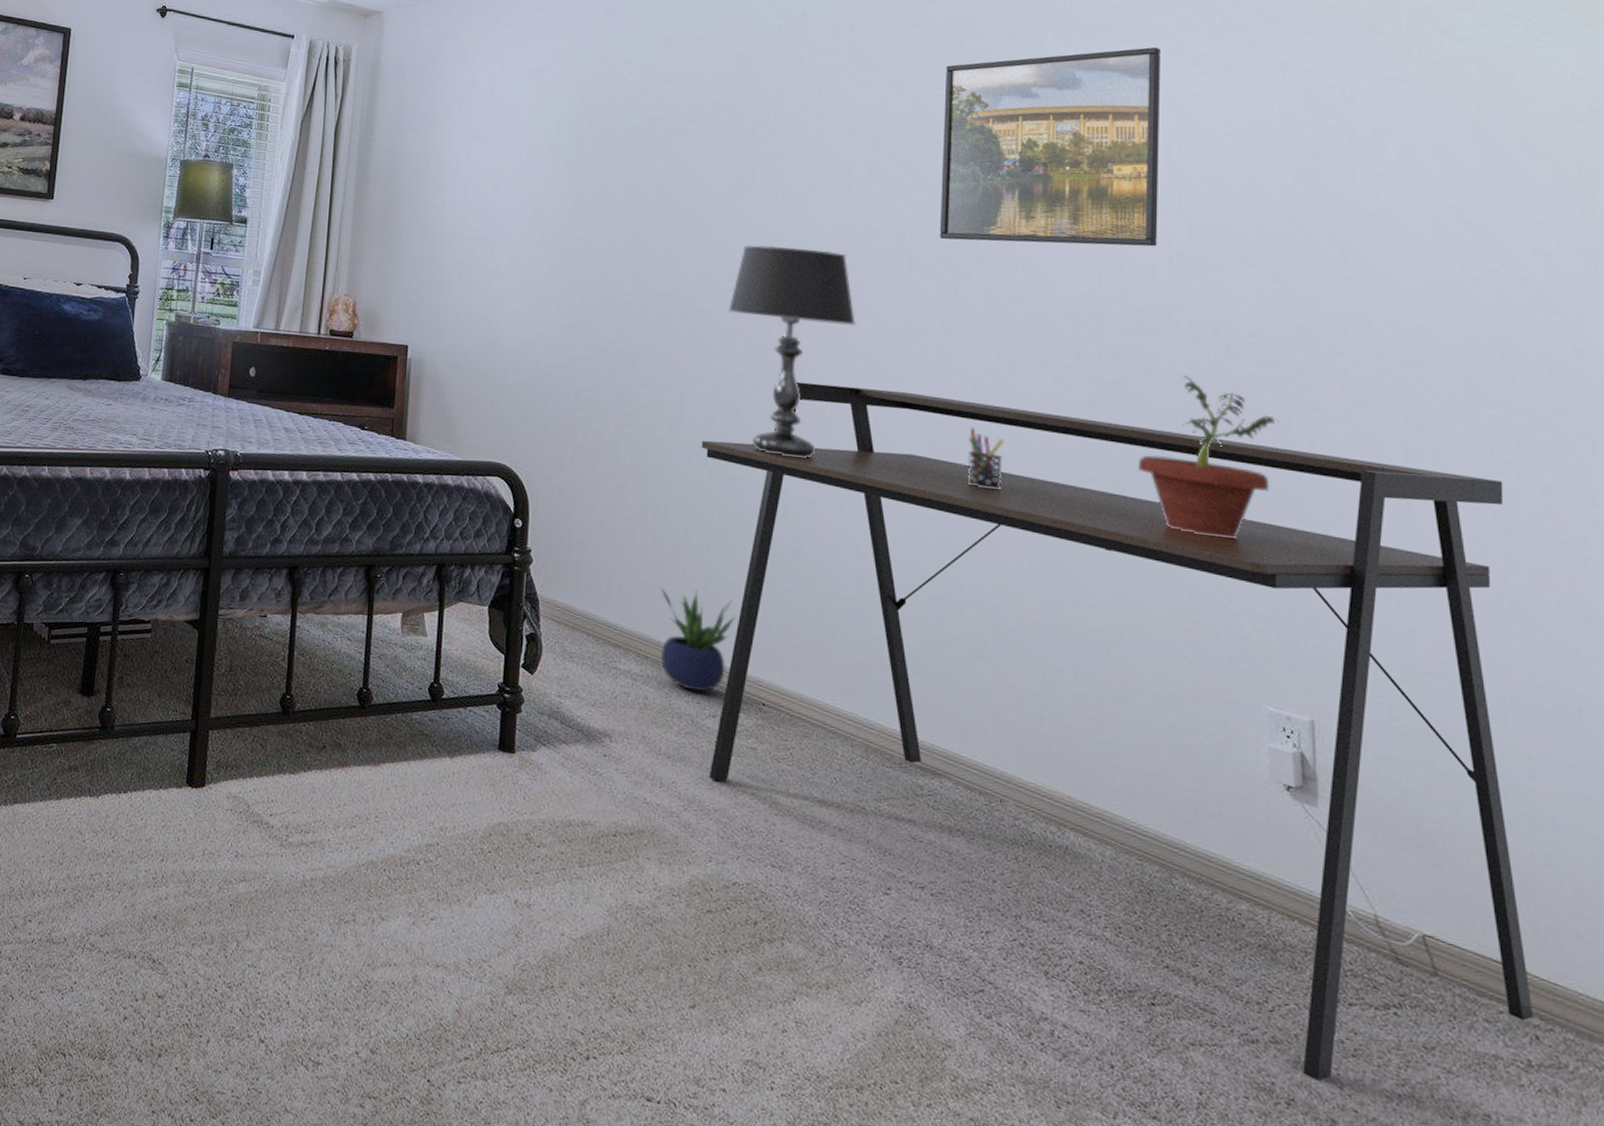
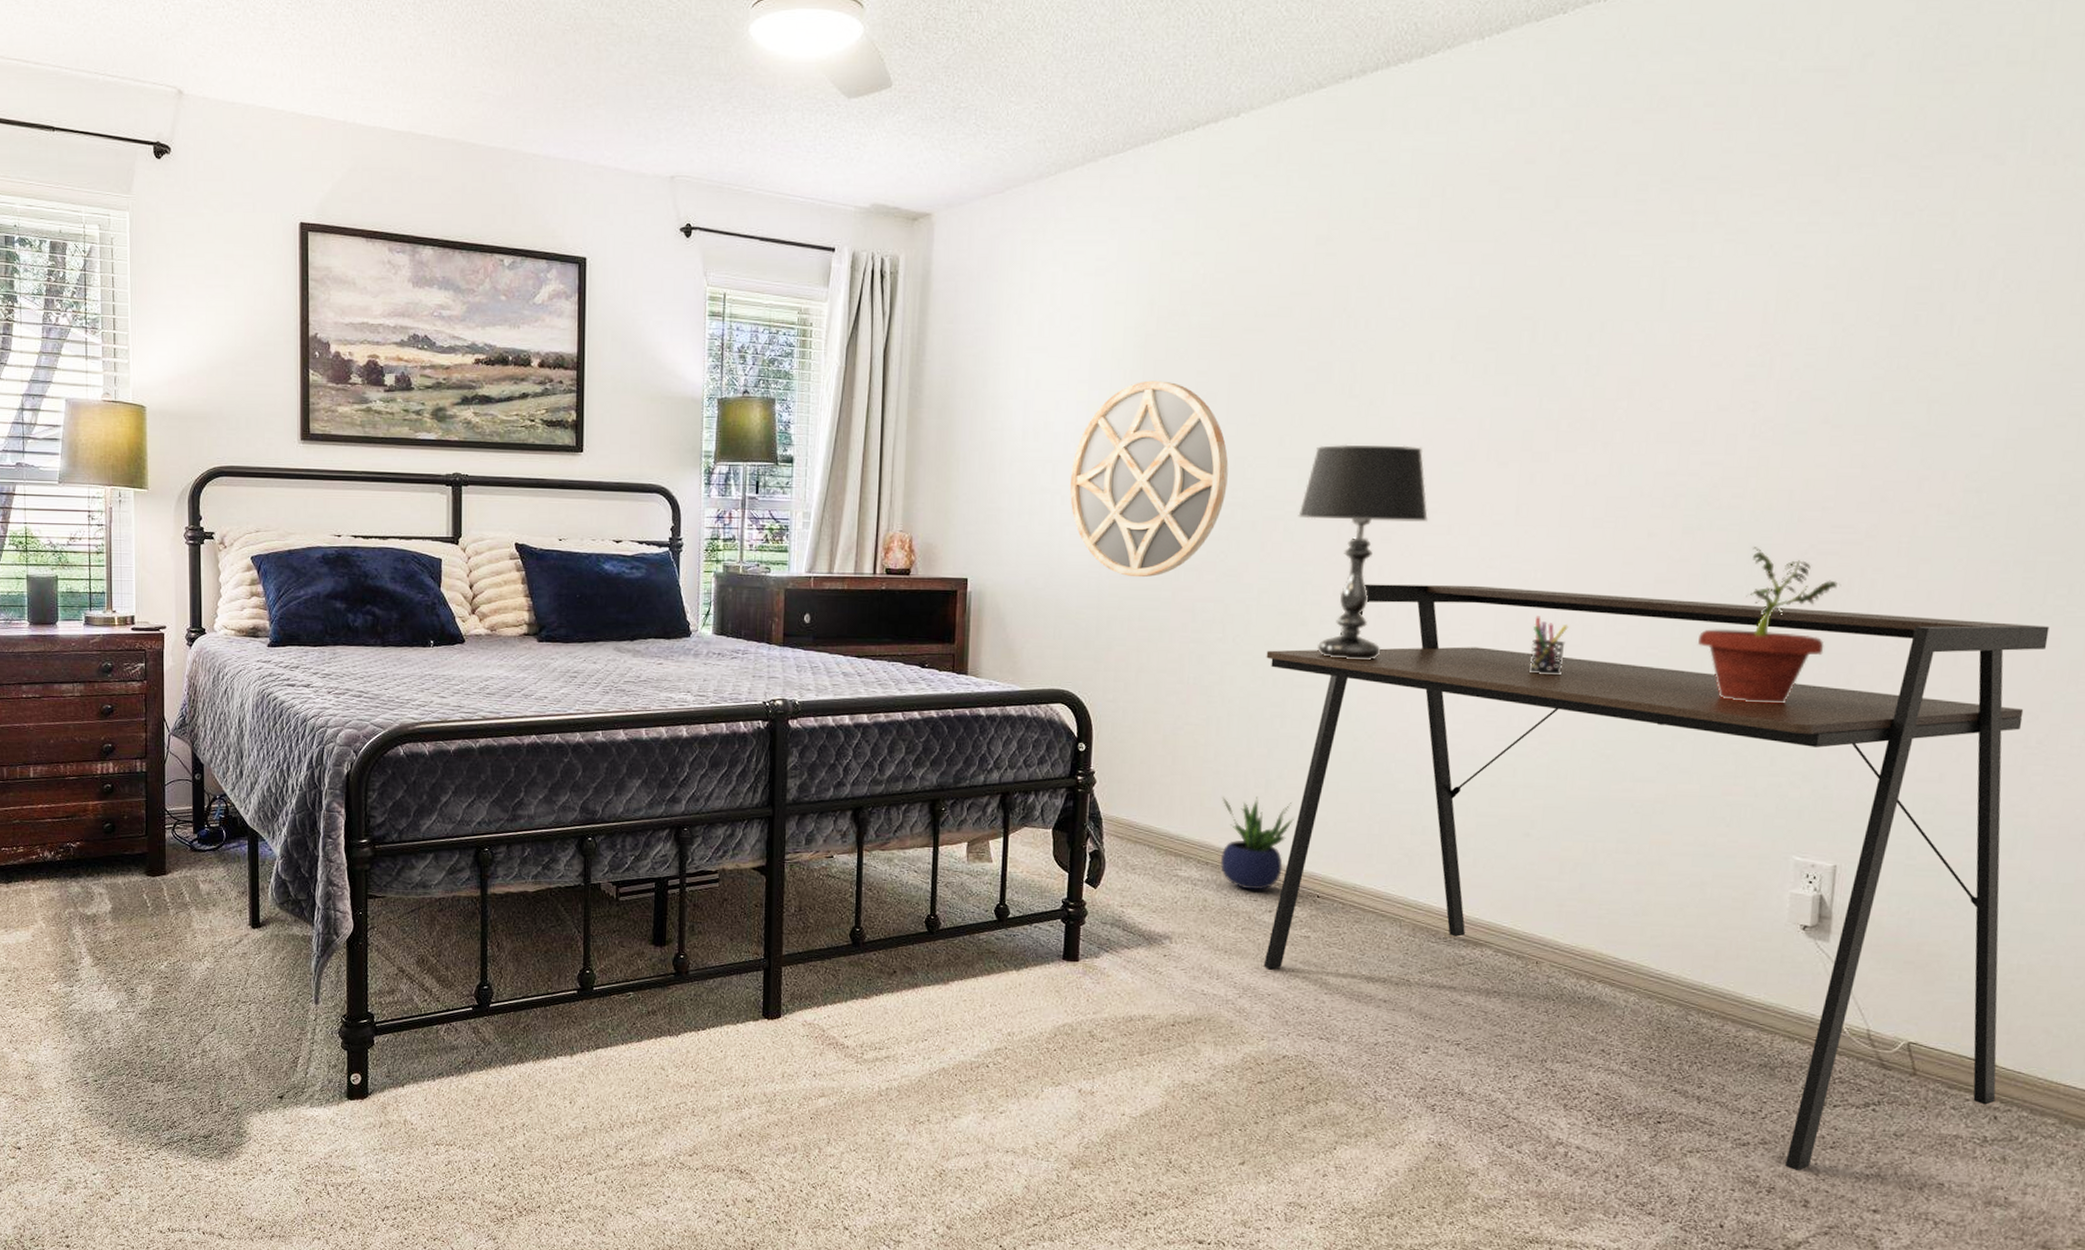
home mirror: none [507,173,659,358] -> present [1070,380,1229,578]
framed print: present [939,46,1161,247] -> none [1519,195,1770,424]

